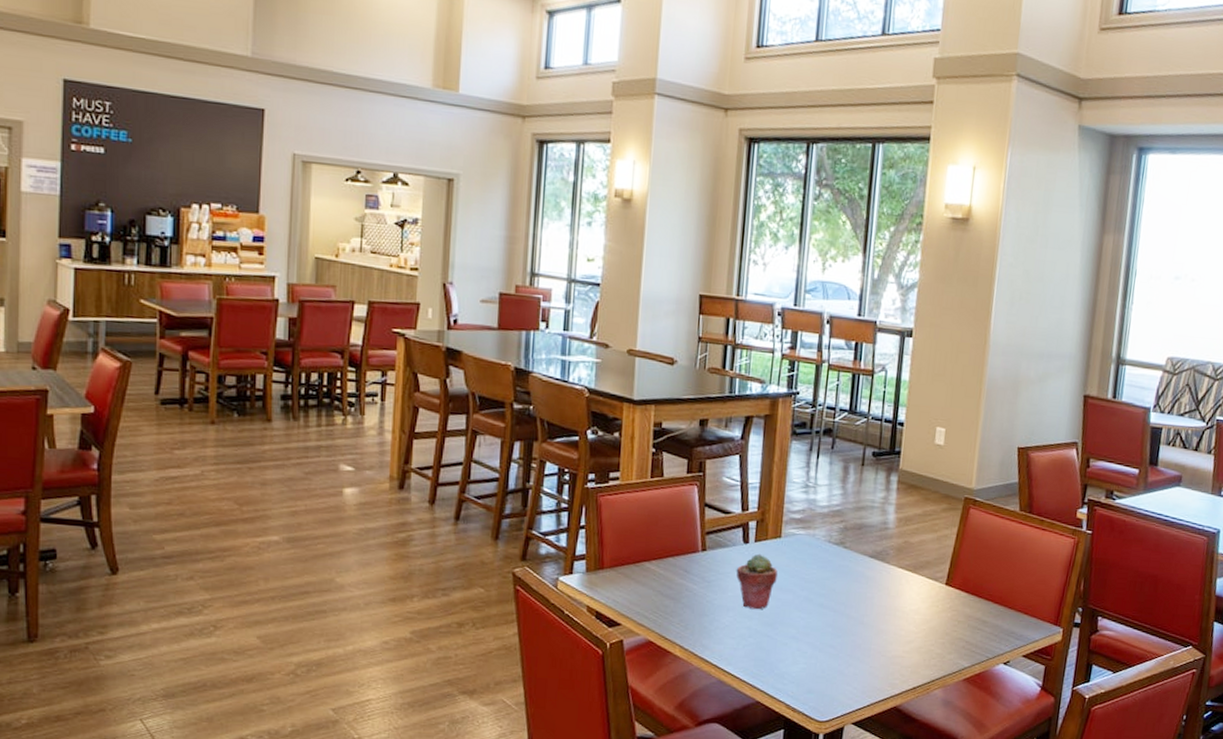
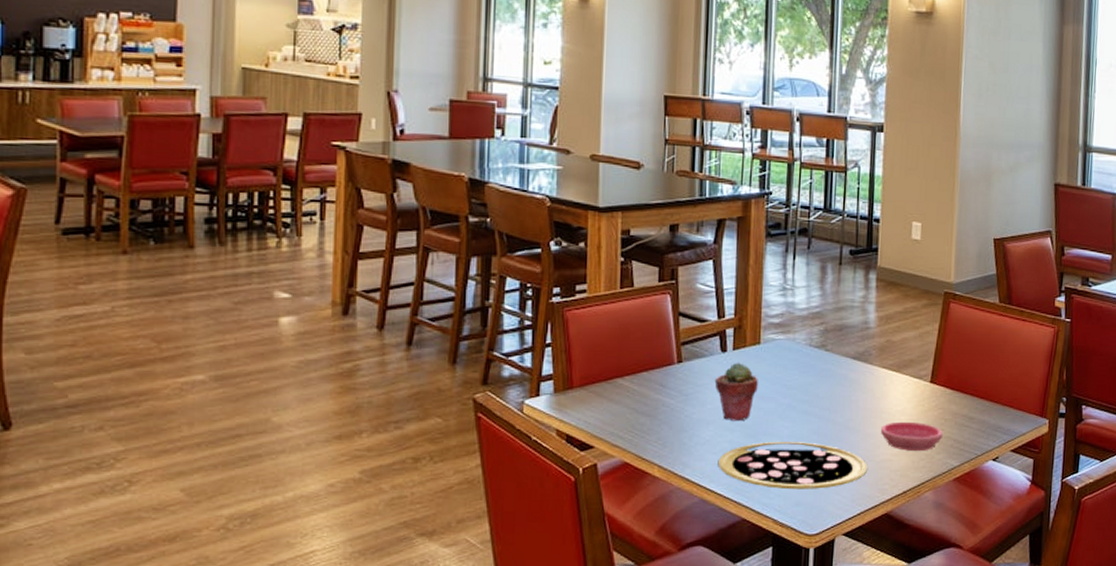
pizza: none [735,631,879,679] -> present [717,442,867,490]
saucer: none [893,620,956,651] -> present [880,421,944,452]

